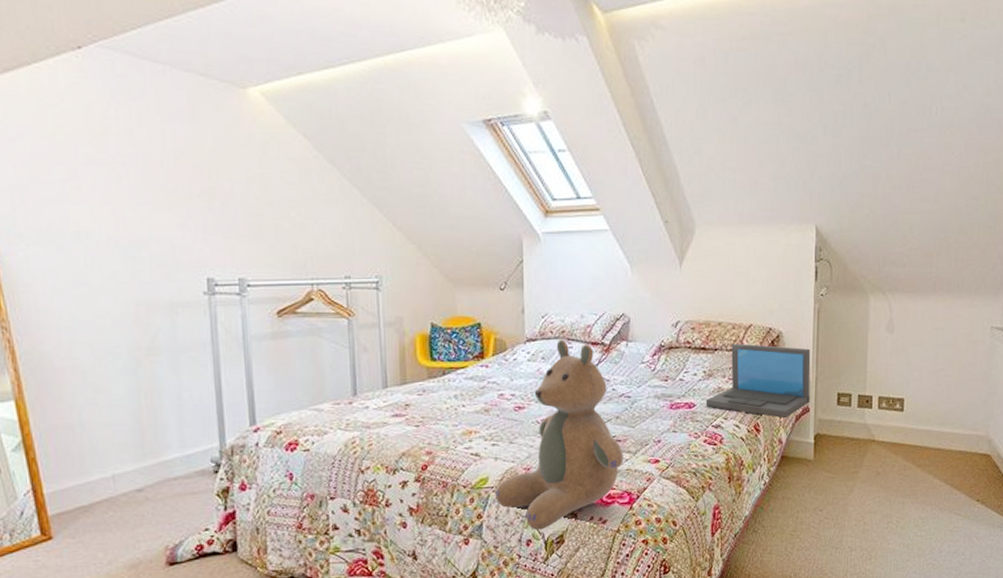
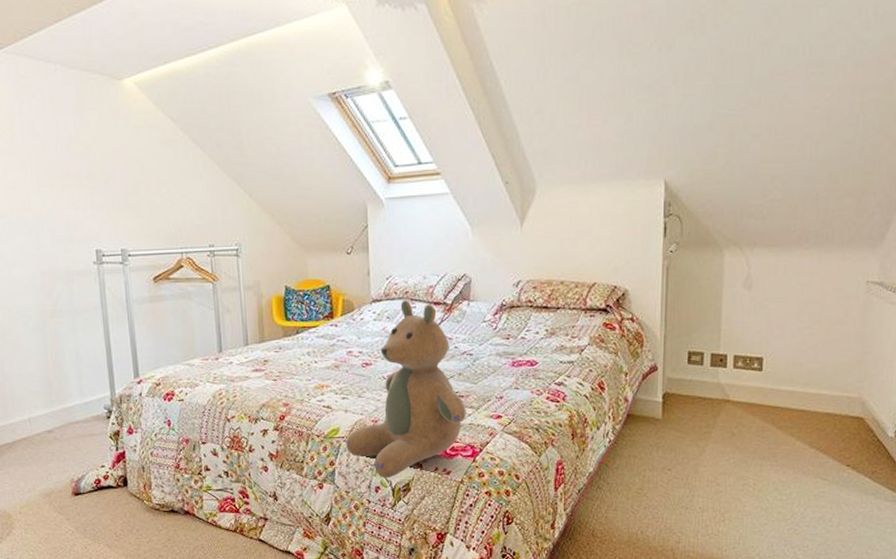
laptop: present [705,343,811,419] -> none [548,301,659,377]

